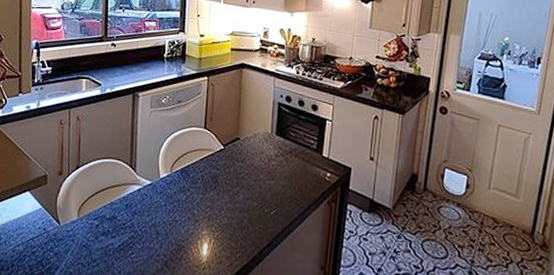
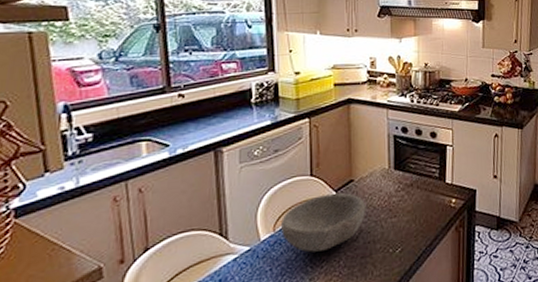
bowl: none [176,147,248,198] -> present [280,192,366,253]

